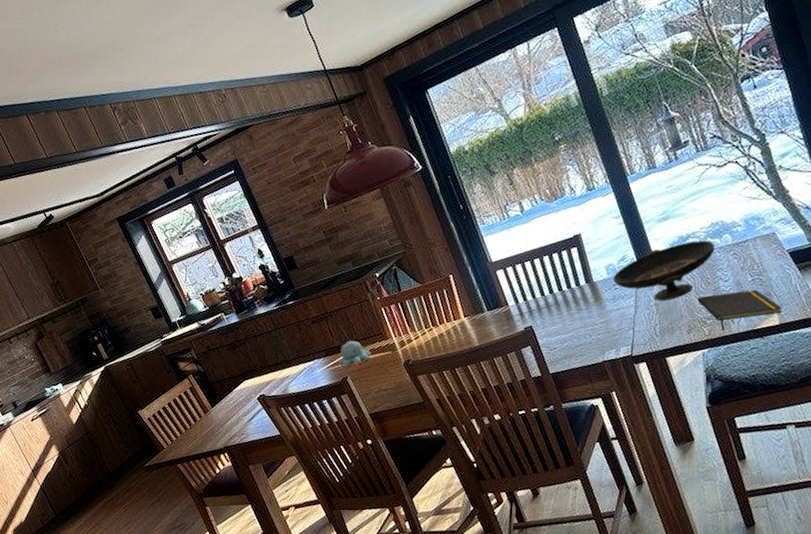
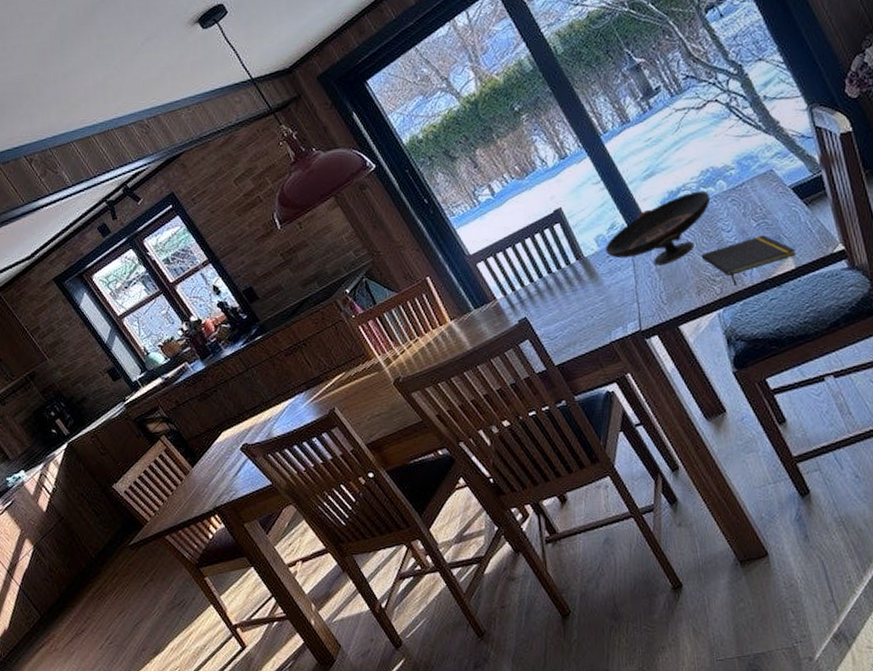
candle: present [338,340,372,366] -> none [322,367,357,397]

